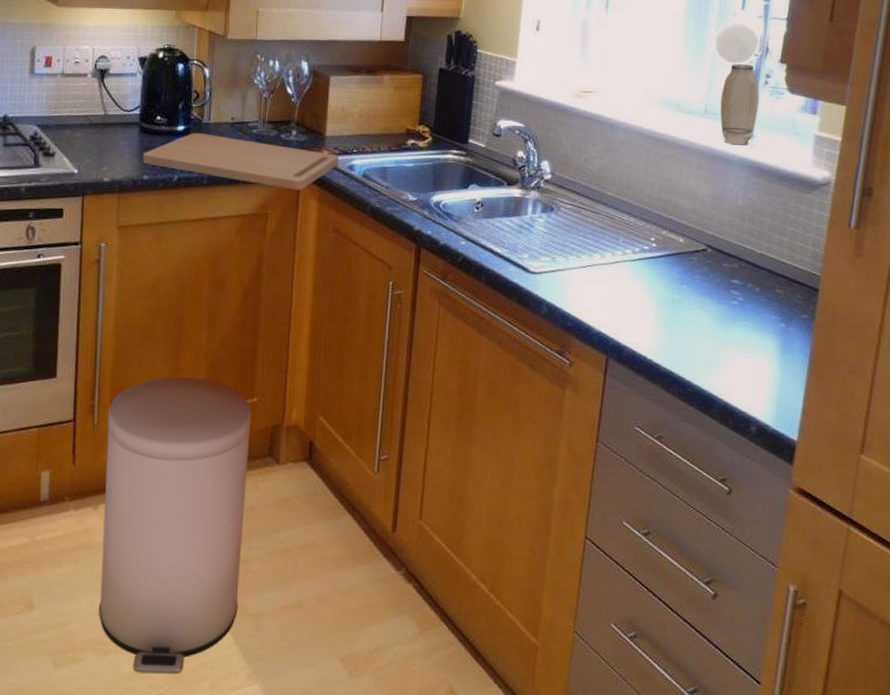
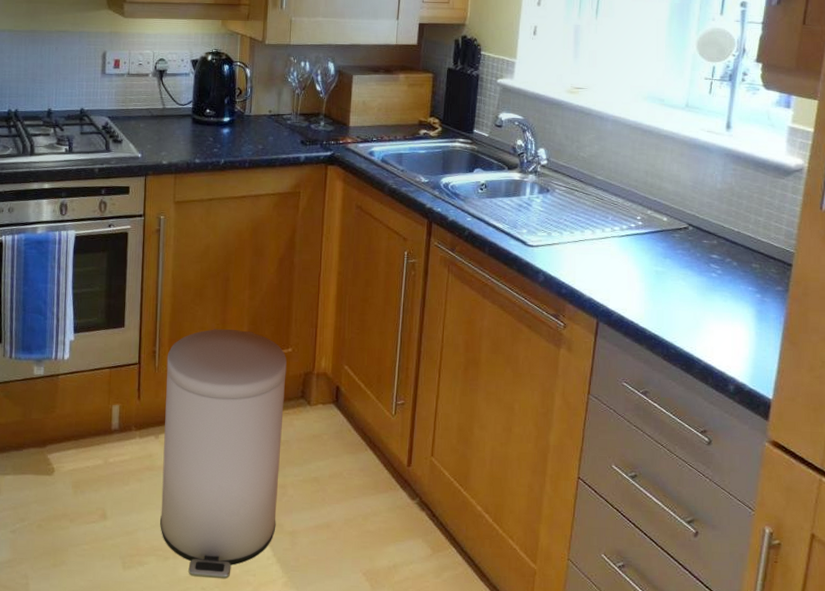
cutting board: present [142,132,340,190] -> none [194,123,361,173]
vase: present [720,64,759,145] -> none [701,63,737,136]

